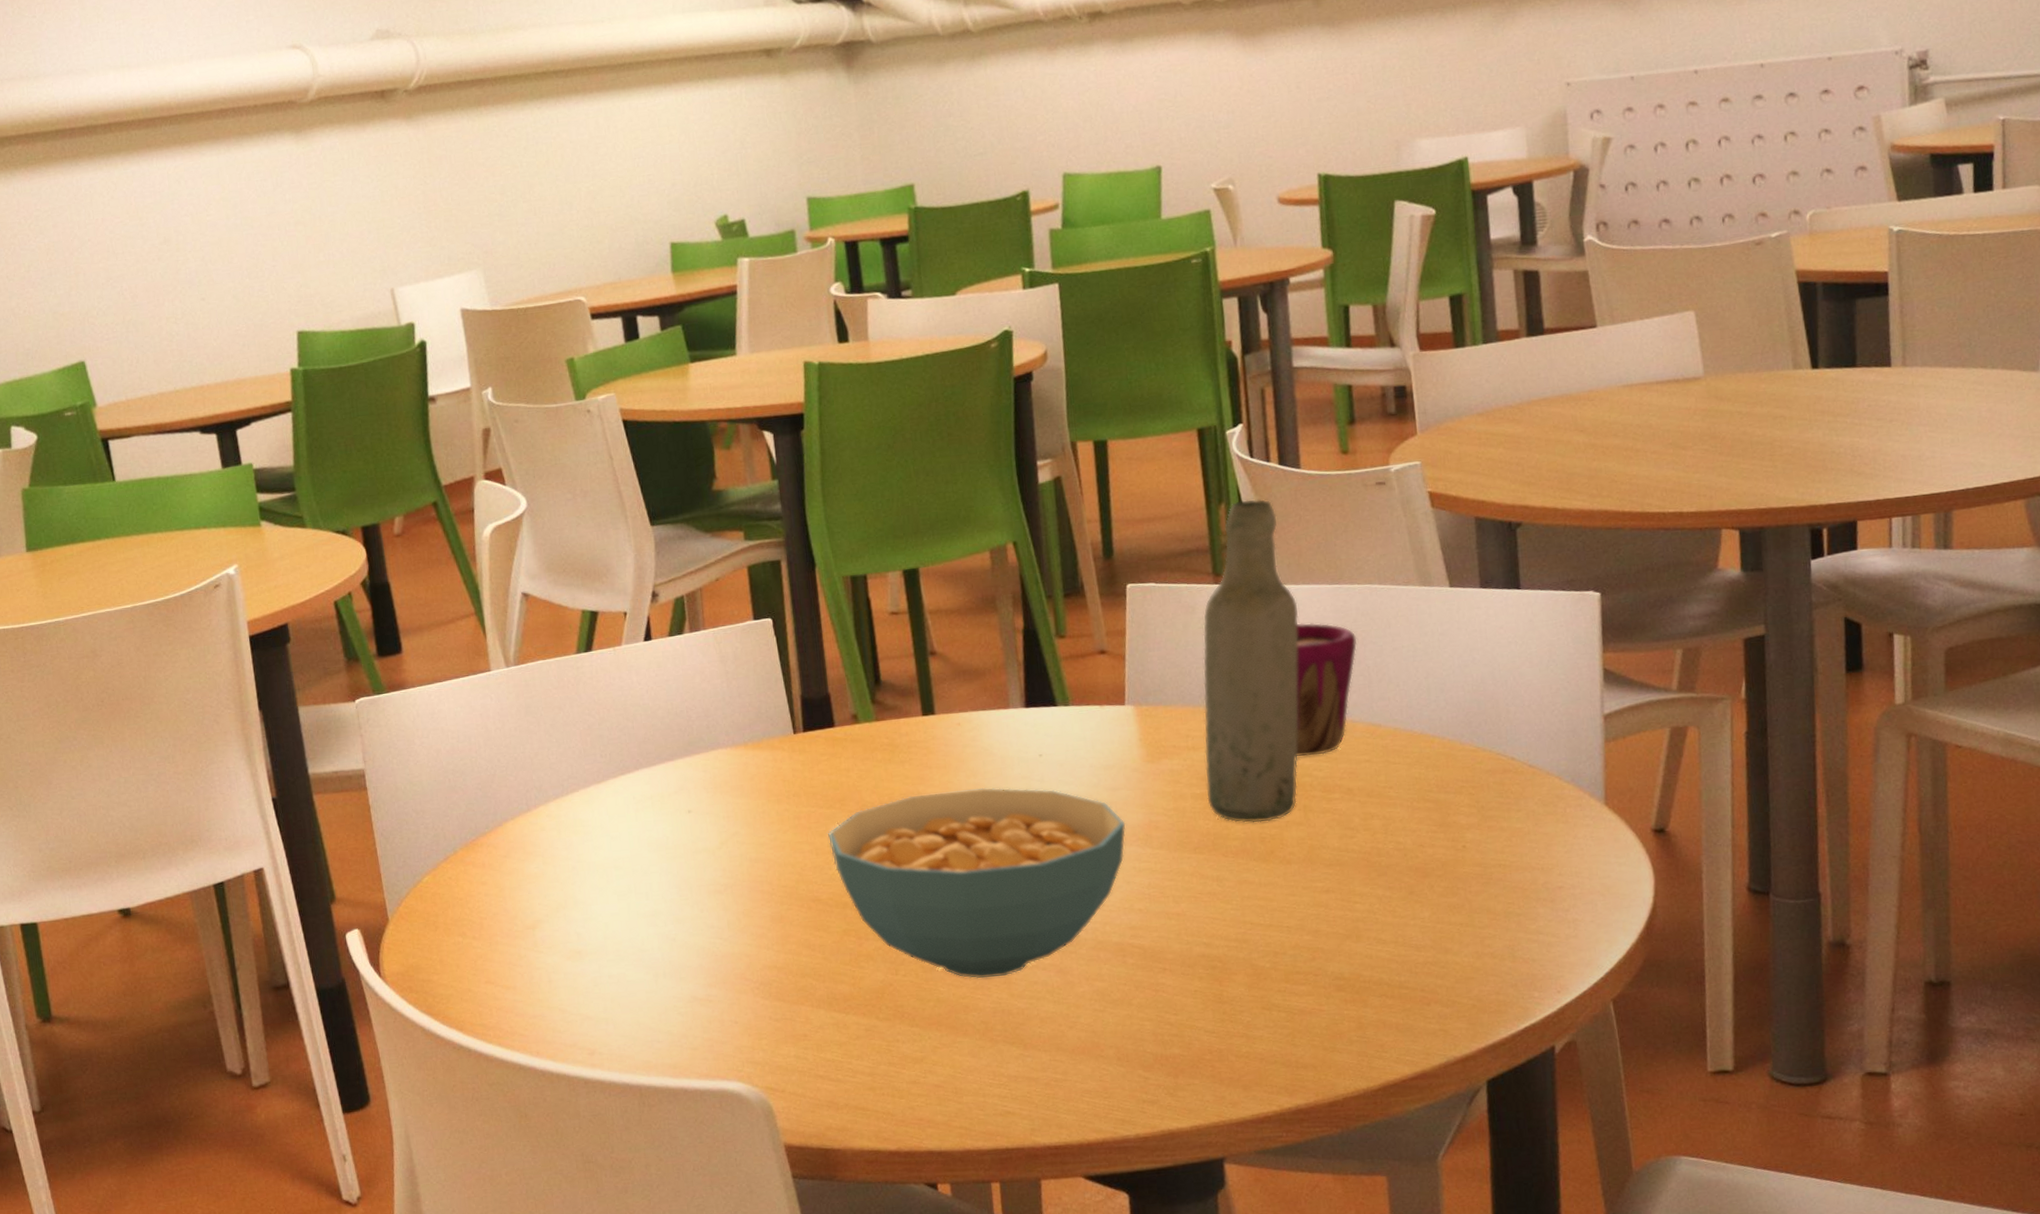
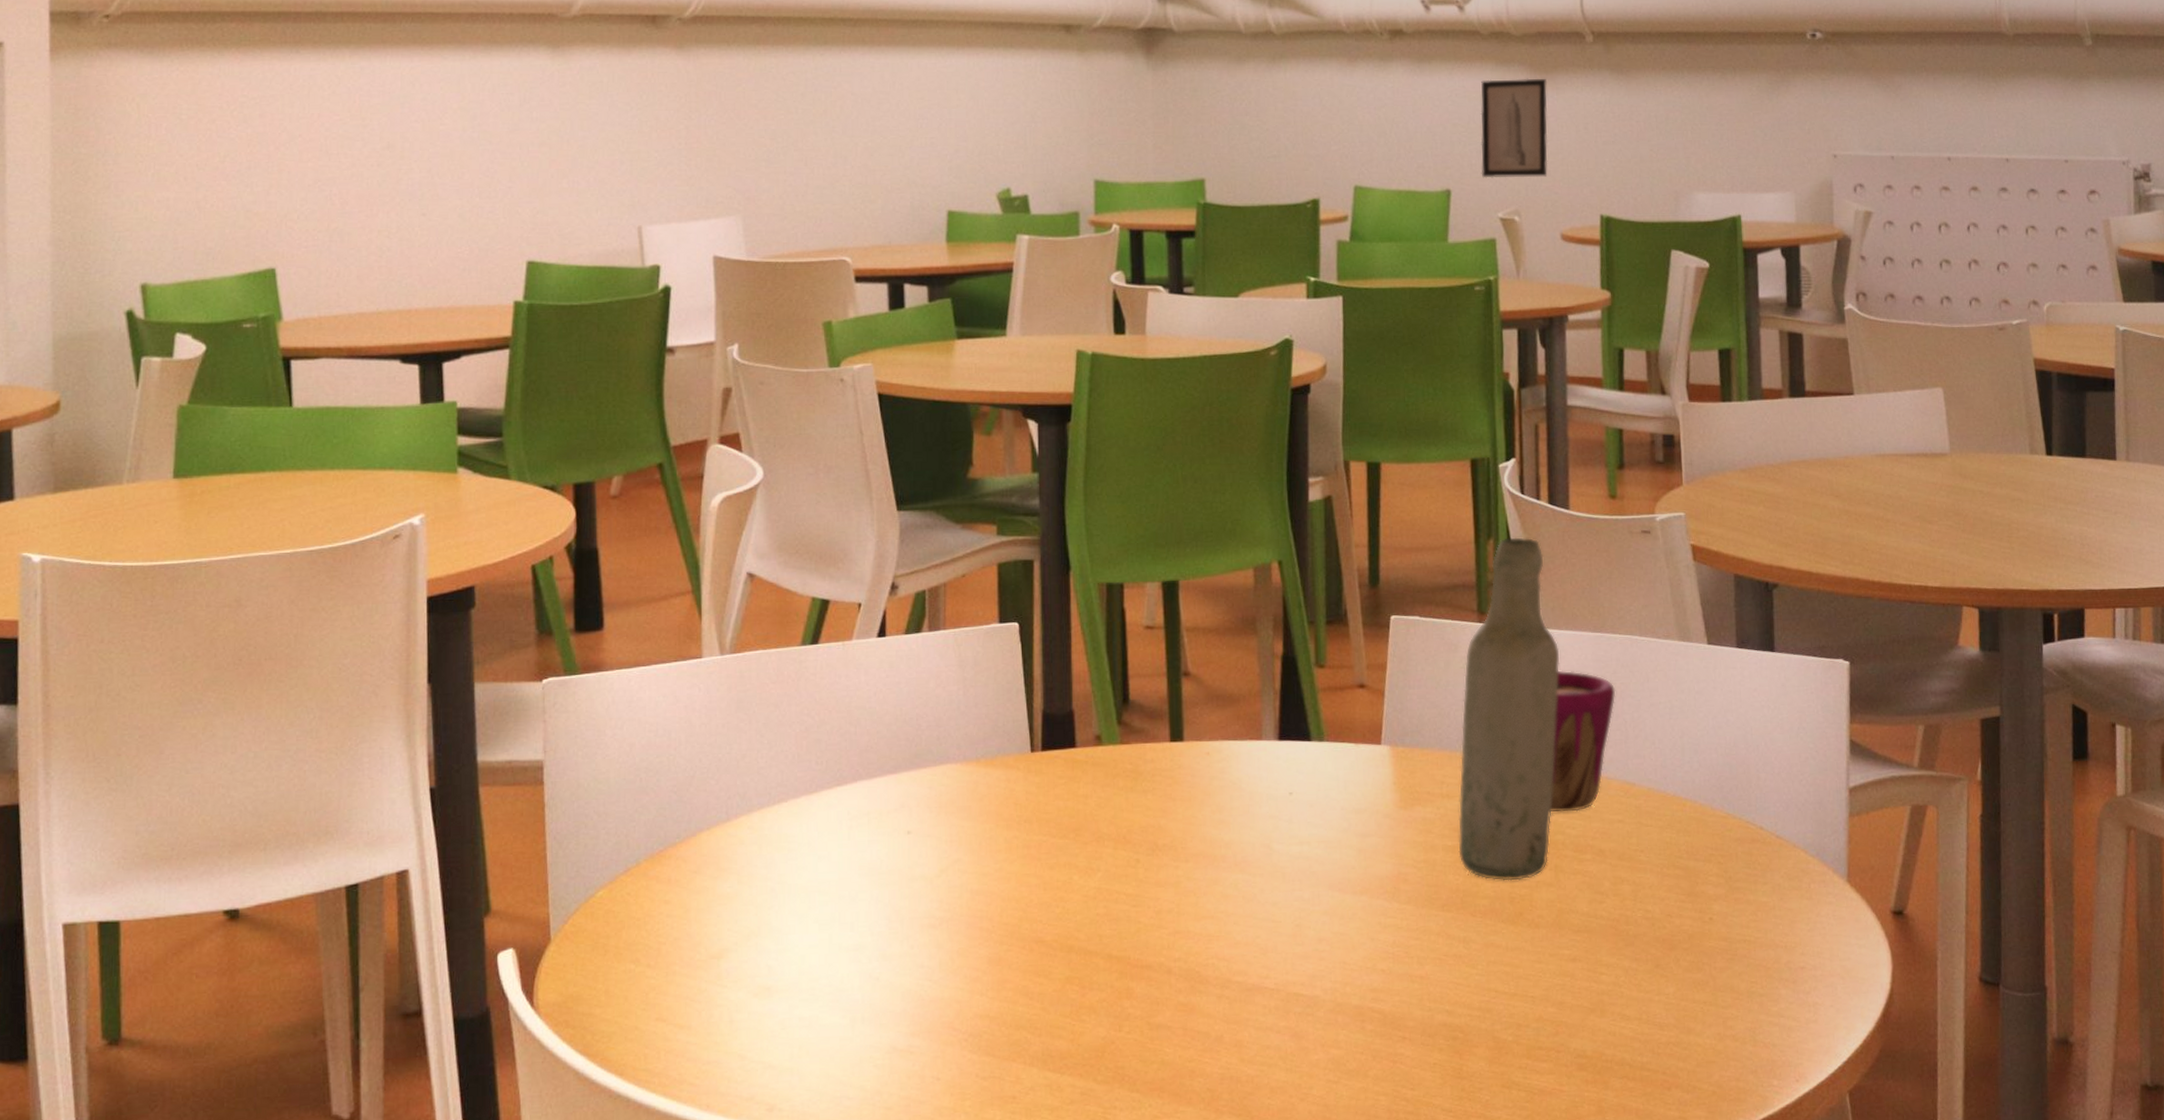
cereal bowl: present [828,787,1126,979] -> none [1059,825,1374,1040]
wall art: none [1186,42,1260,151] -> present [1480,78,1548,178]

